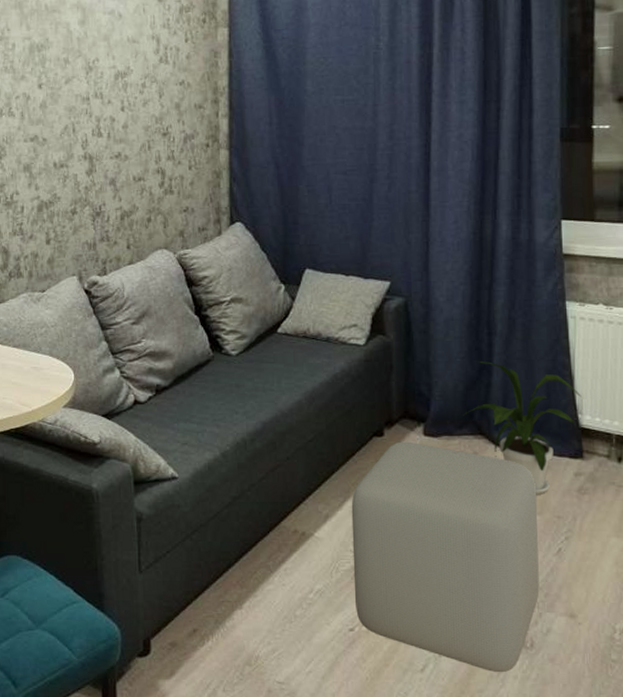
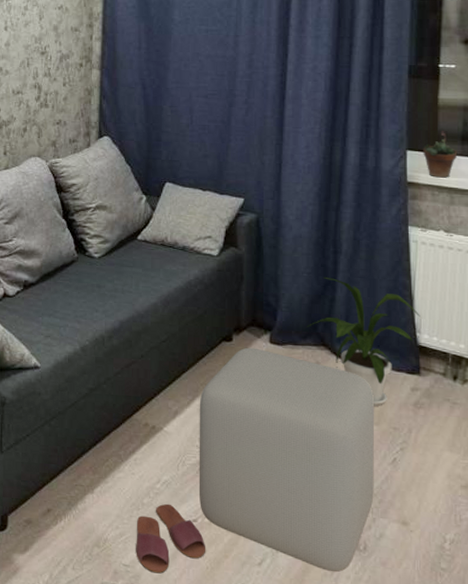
slippers: none [290,614,364,689] -> present [136,503,205,574]
succulent plant: none [578,196,615,248] -> present [423,130,458,178]

